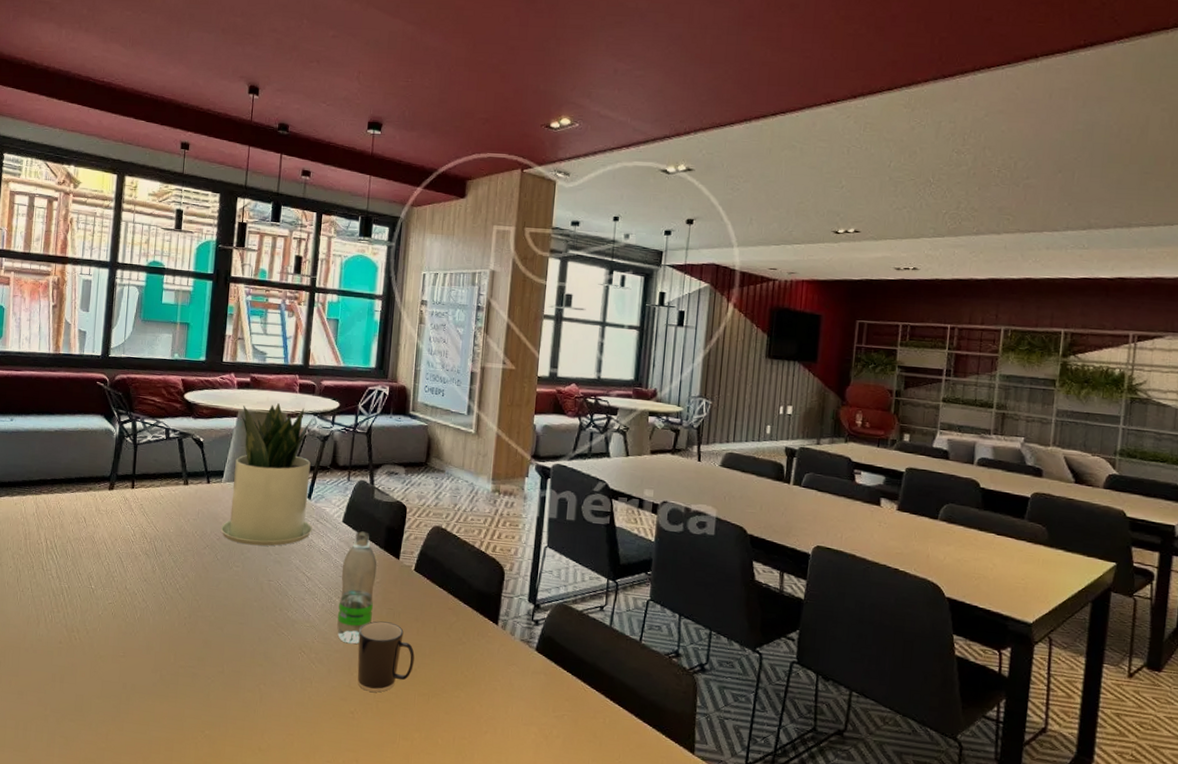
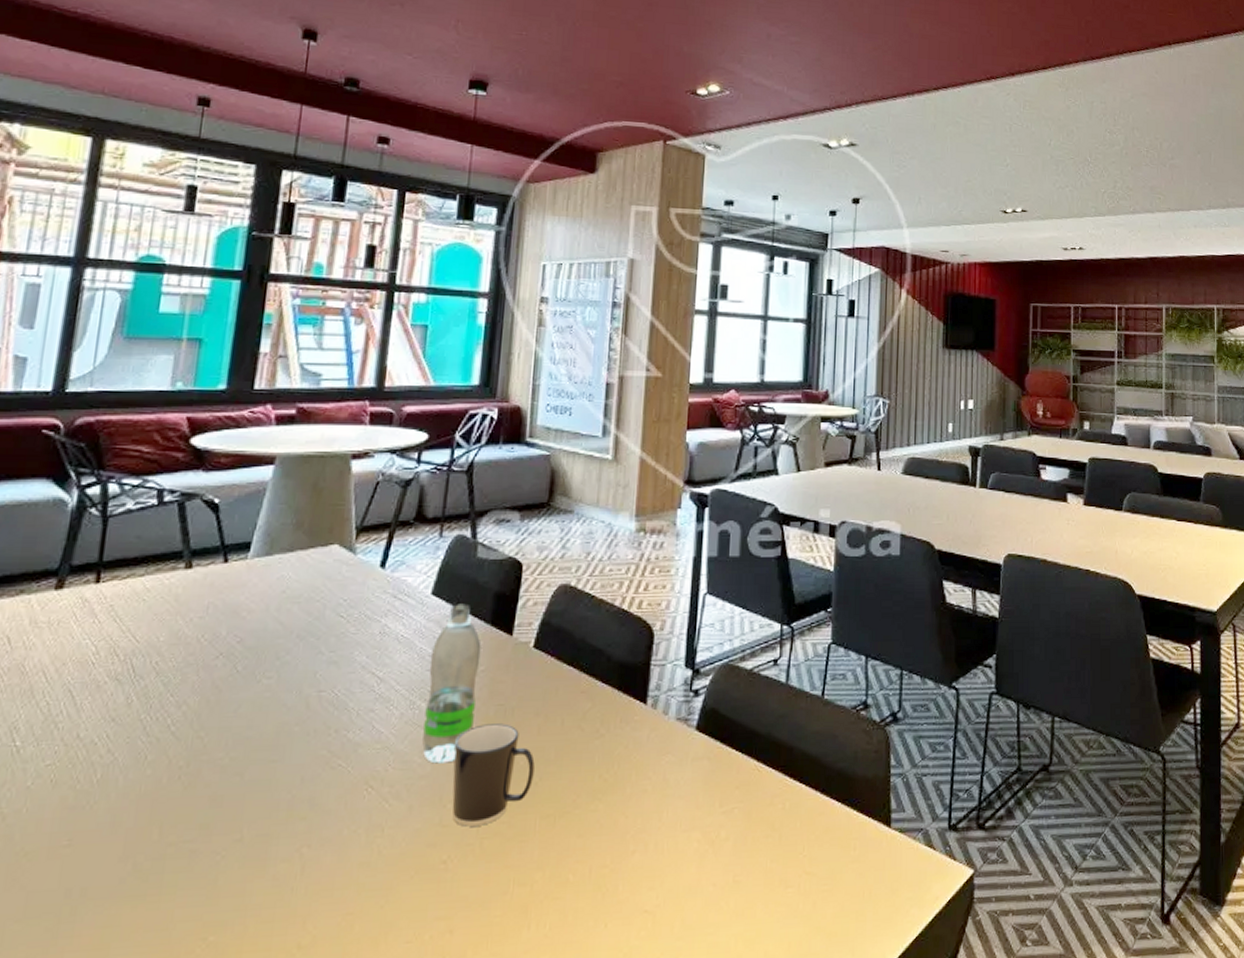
planter: present [220,403,314,546] -> none [243,441,392,644]

